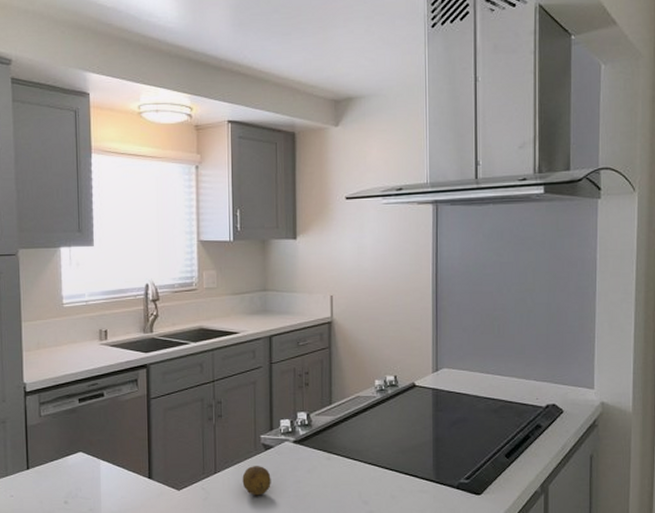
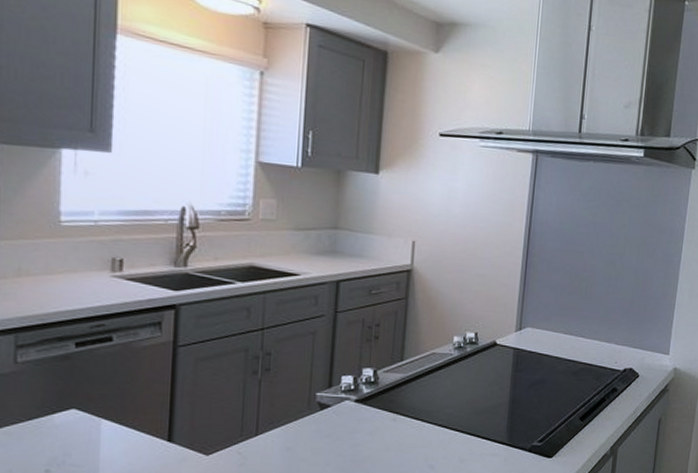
fruit: present [242,466,271,496] -> none [289,427,325,461]

